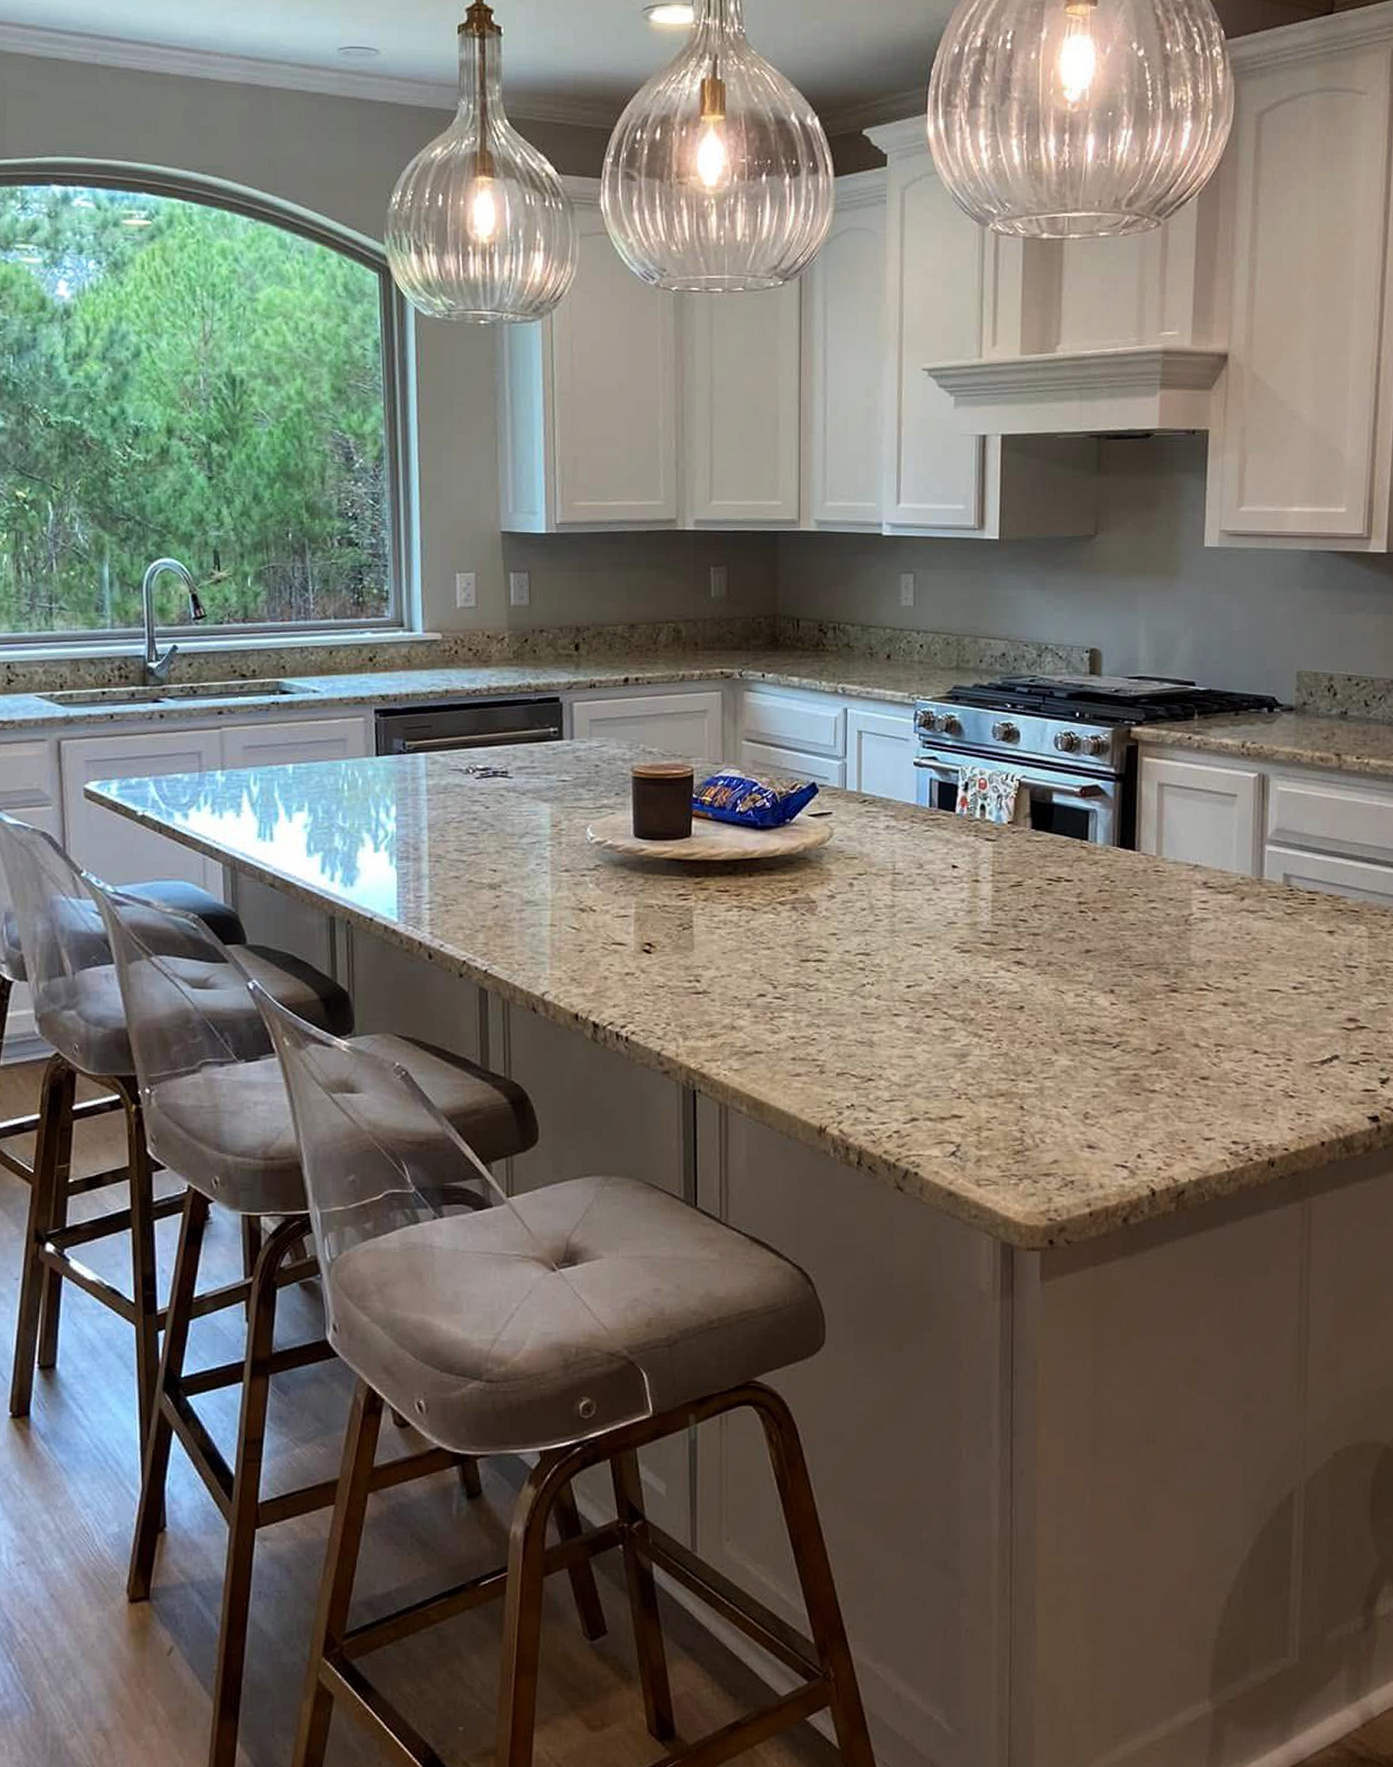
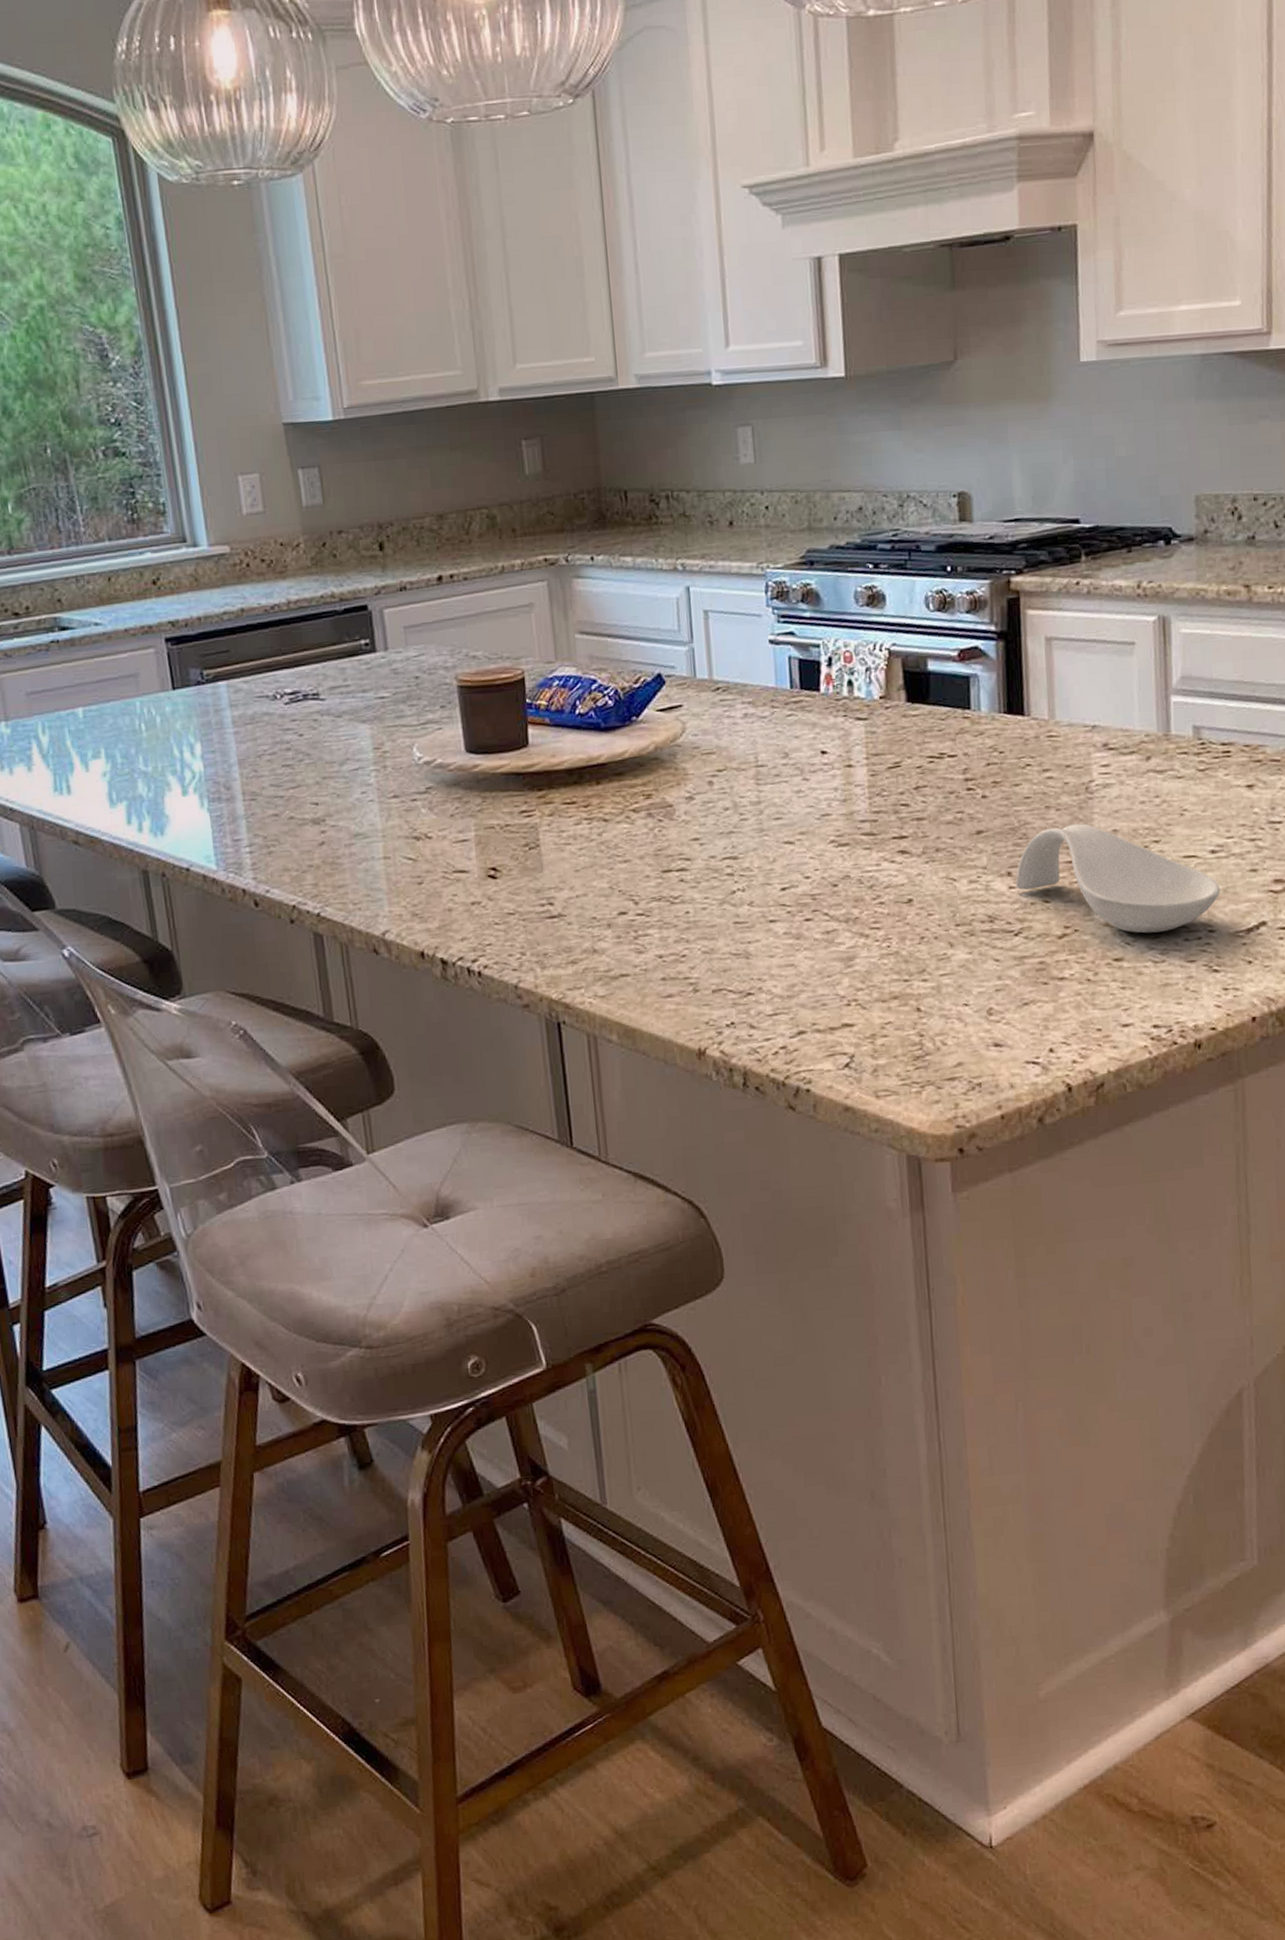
spoon rest: none [1117,952,1299,1057] -> present [1015,823,1220,933]

